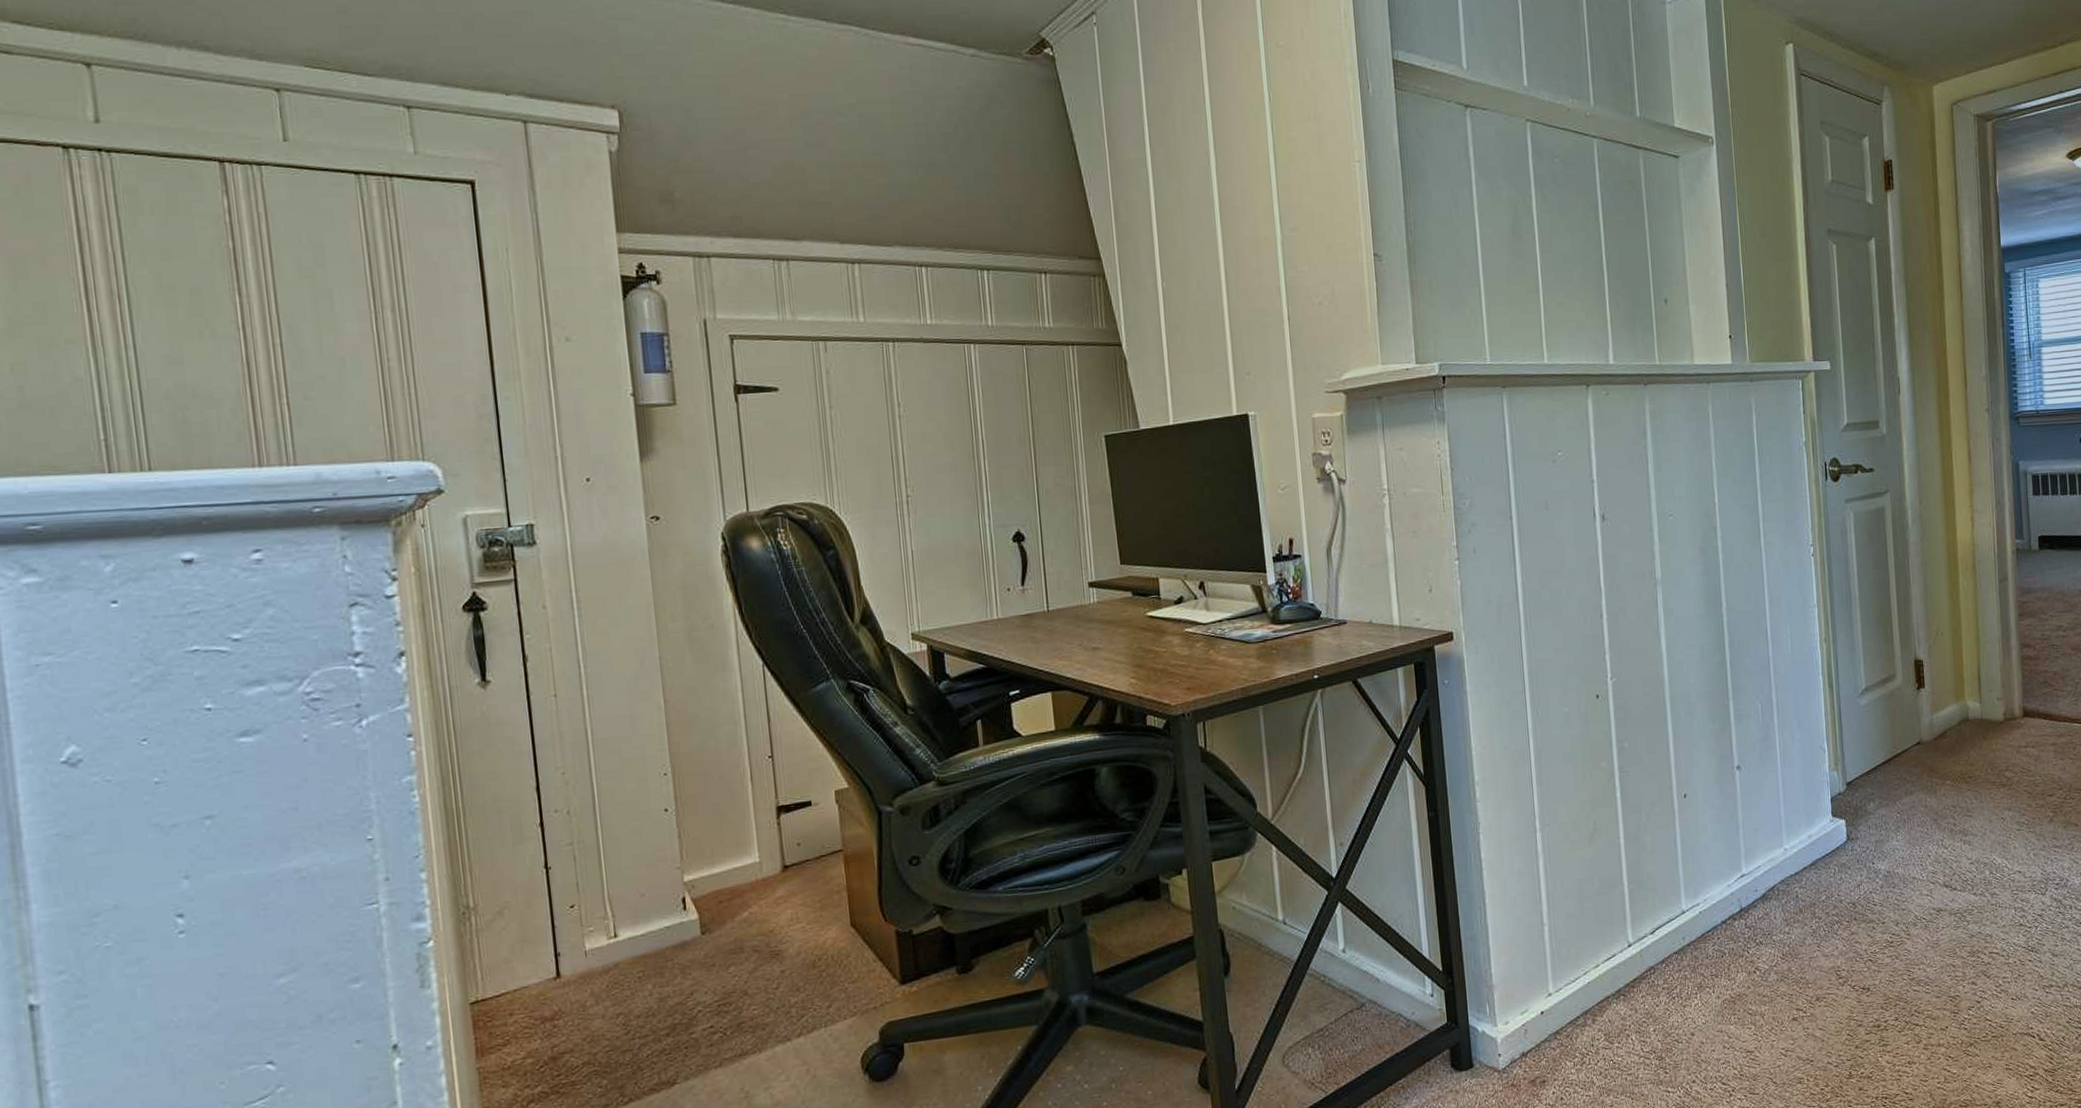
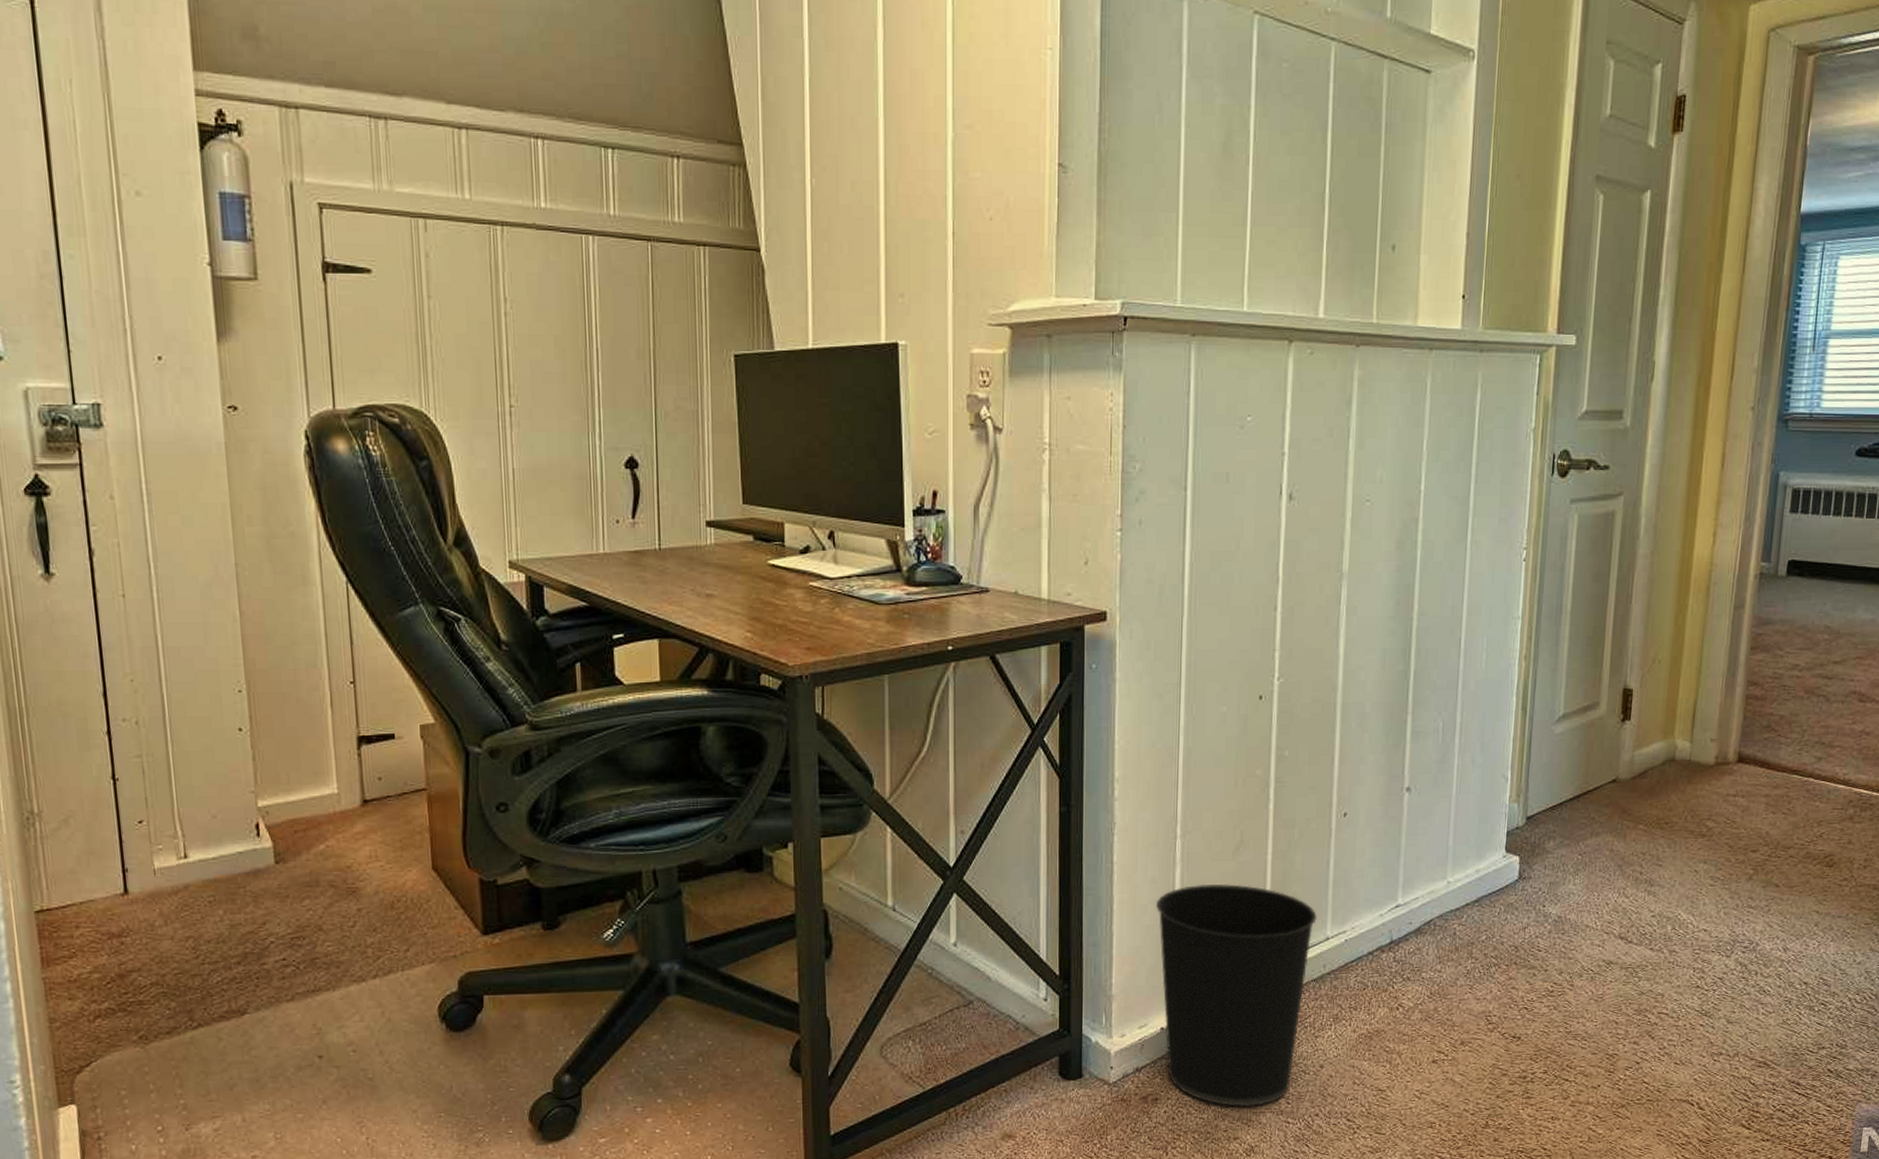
wastebasket: none [1524,869,1671,1081] -> present [1155,883,1317,1107]

